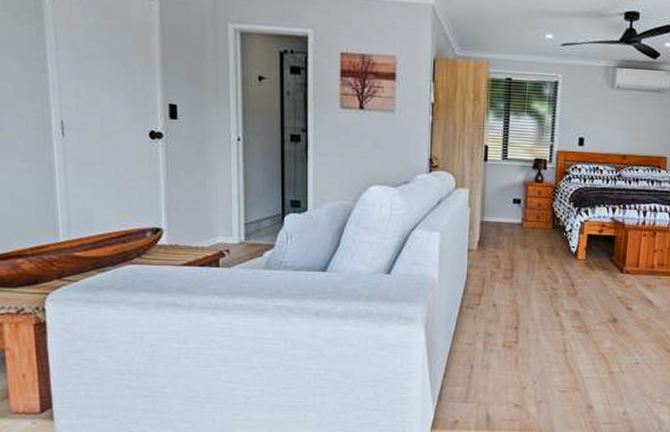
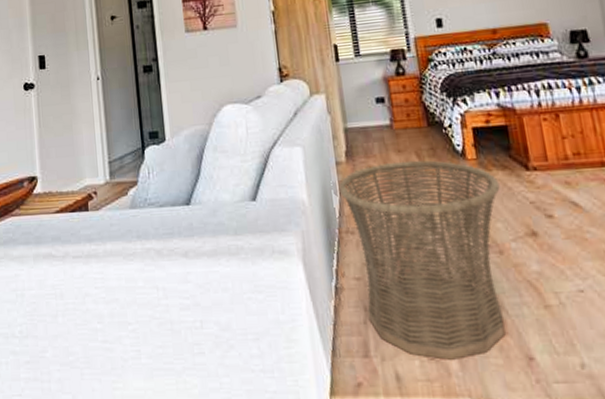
basket: none [467,254,598,406] -> present [338,160,506,360]

